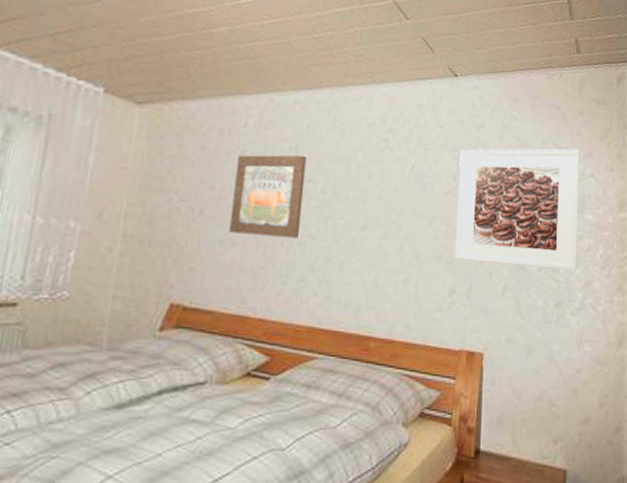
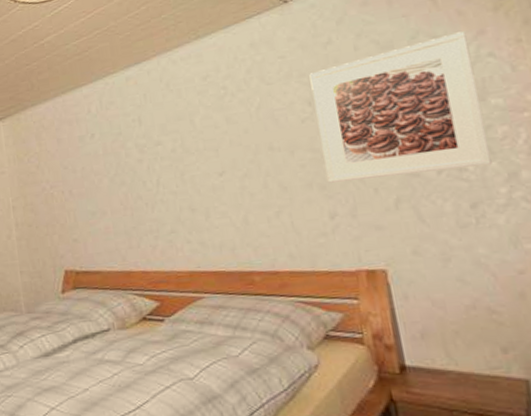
wall art: present [229,155,307,239] -> none [89,123,160,204]

